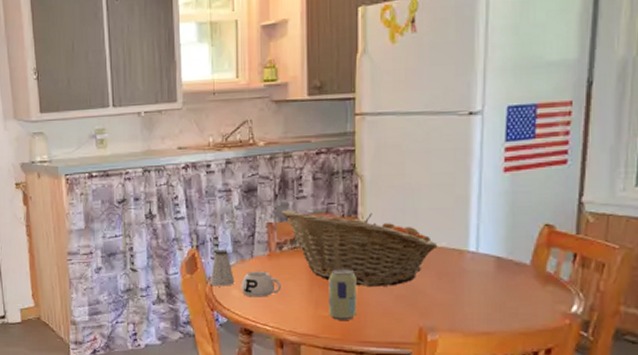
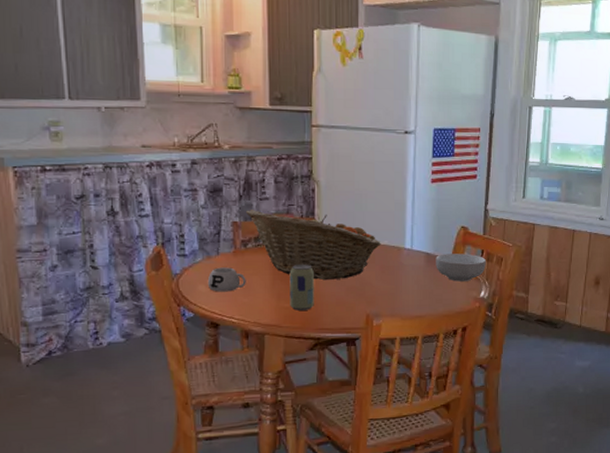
saltshaker: present [209,249,235,286] -> none [175,247,202,283]
cereal bowl: none [509,258,580,292] -> present [436,253,486,282]

